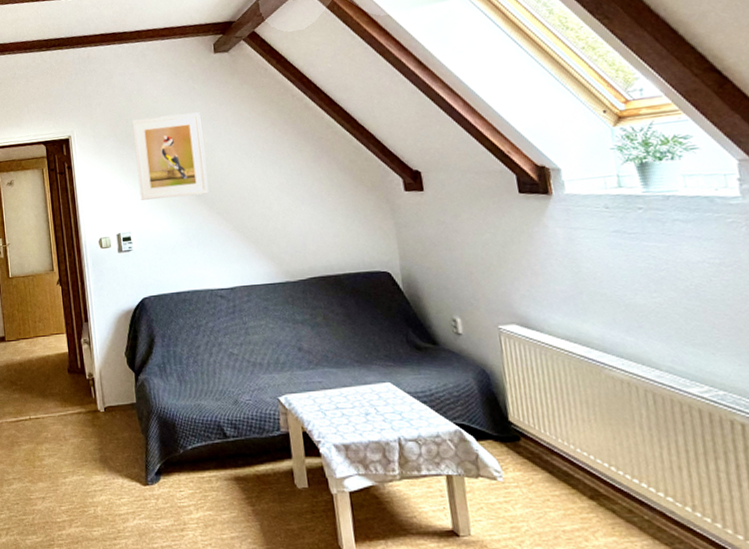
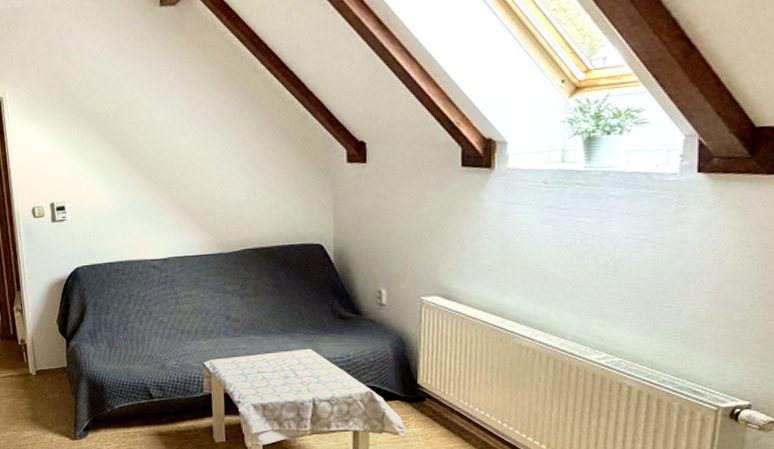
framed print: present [132,112,209,200] -> none [68,73,147,169]

